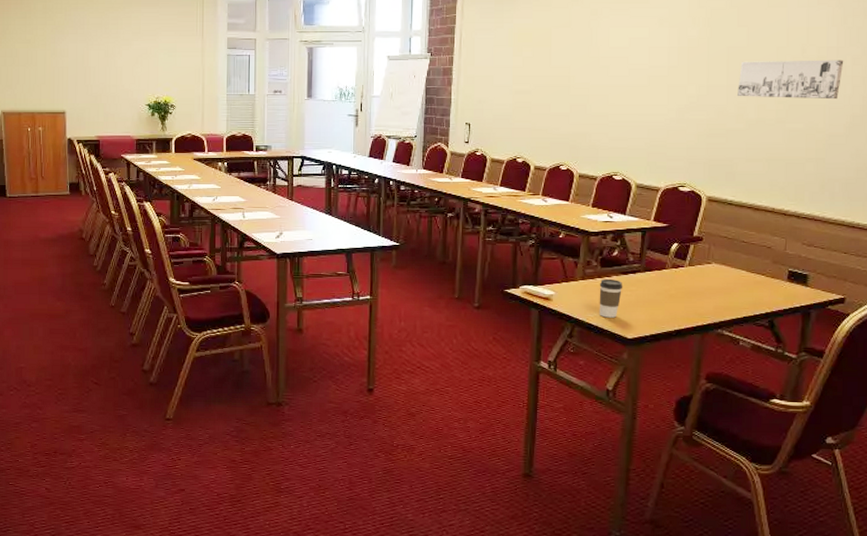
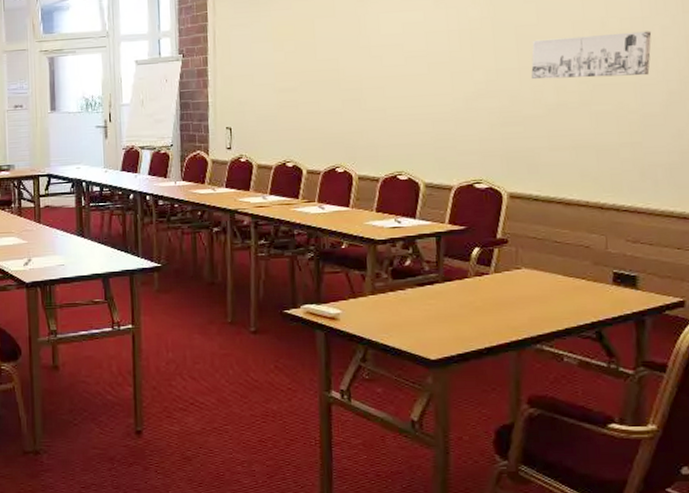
coffee cup: present [599,278,623,318] -> none [392,292,421,337]

